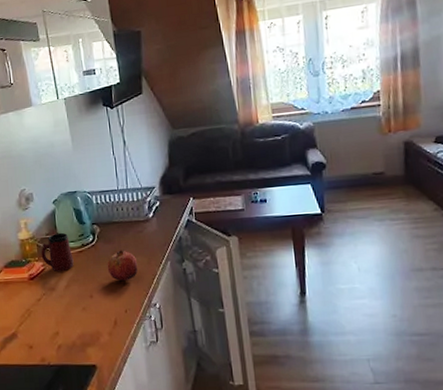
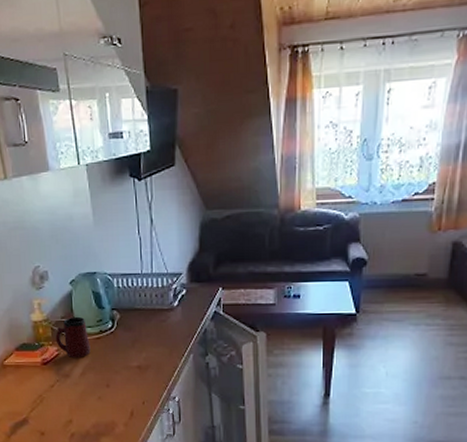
fruit: present [107,250,138,282] -> none [126,339,159,372]

